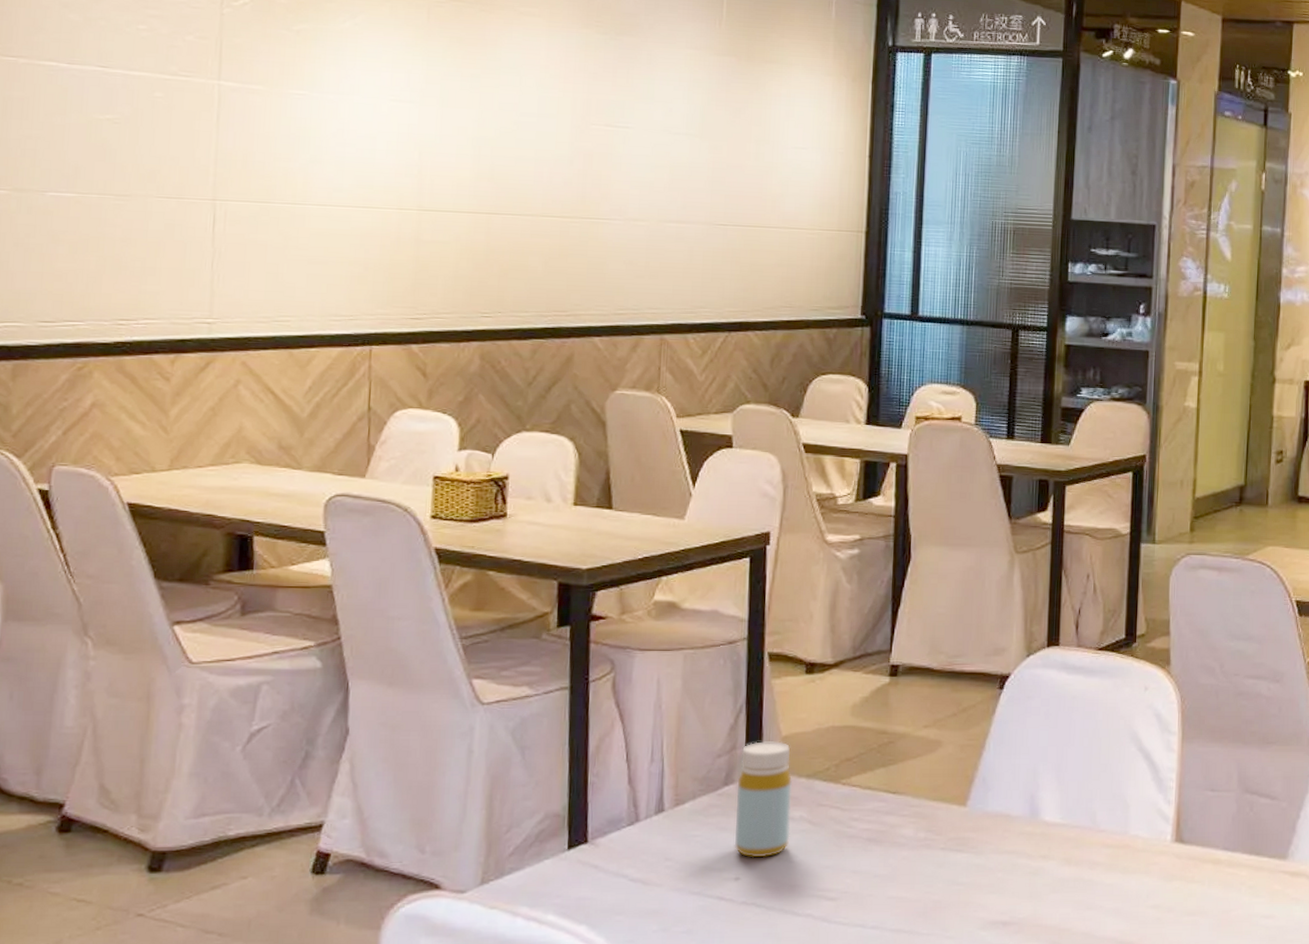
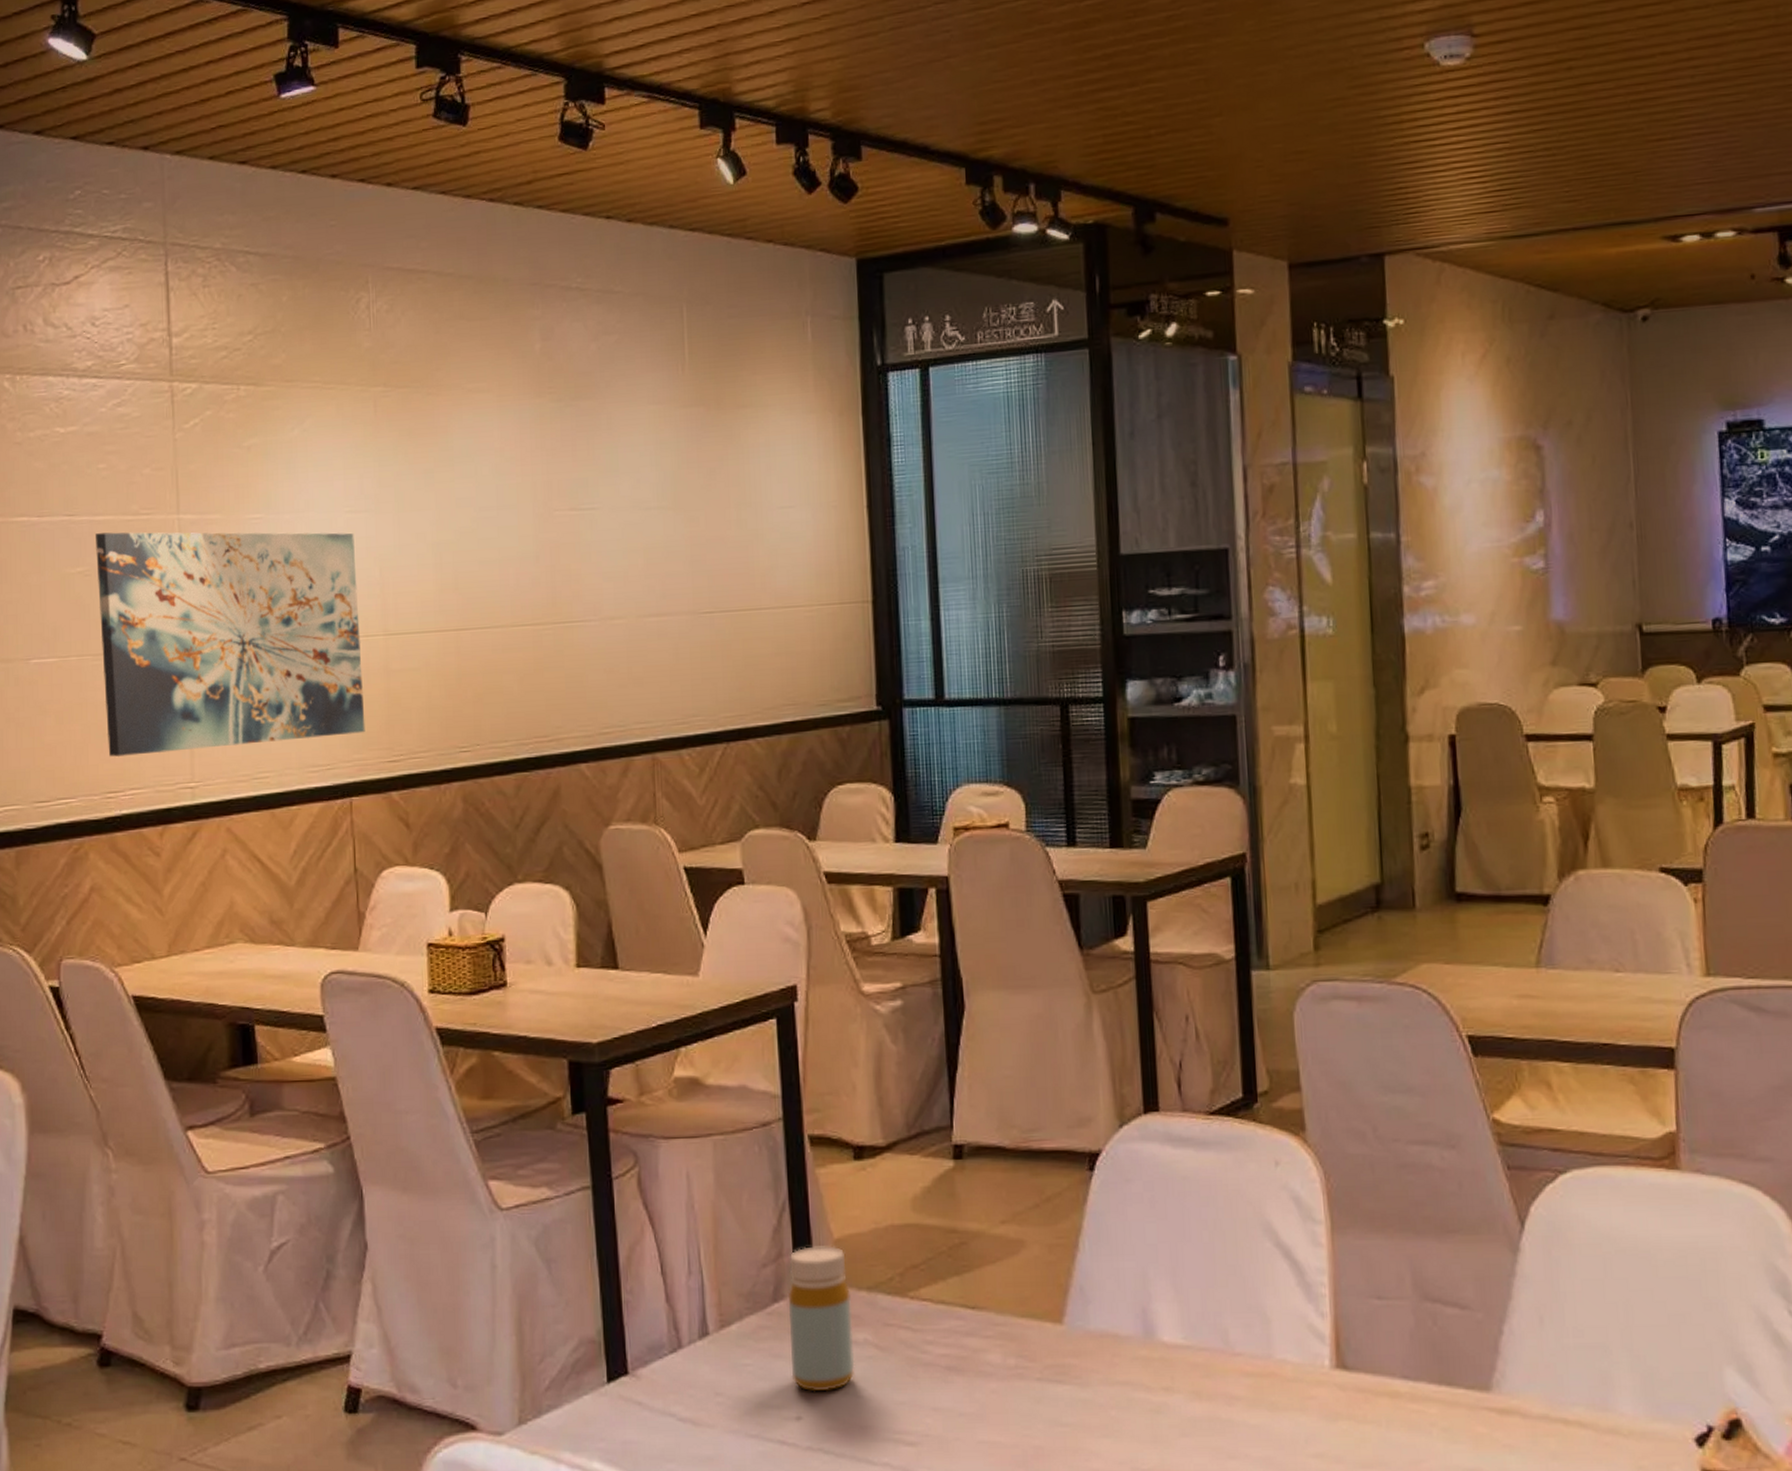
wall art: none [123,87,397,292] -> present [96,532,365,757]

